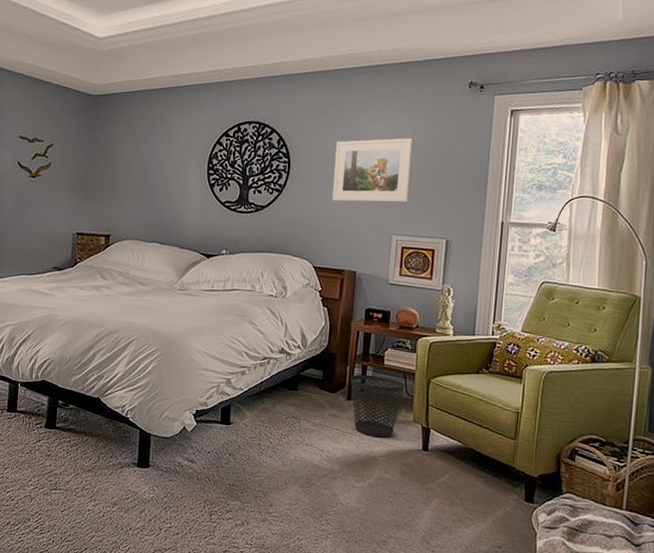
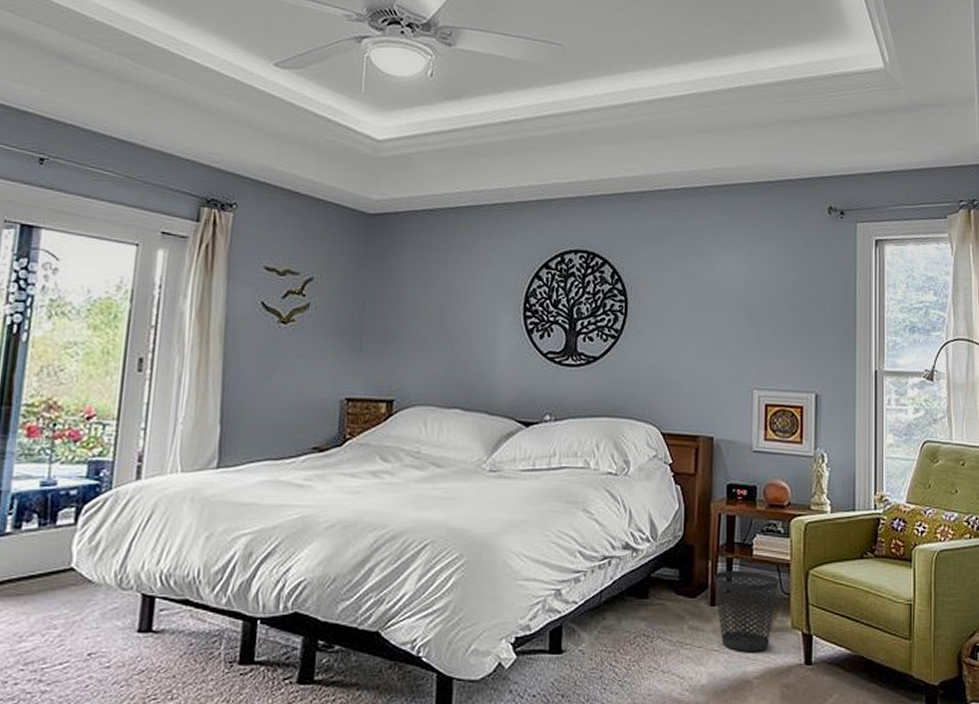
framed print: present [332,138,413,203] -> none [680,271,771,350]

